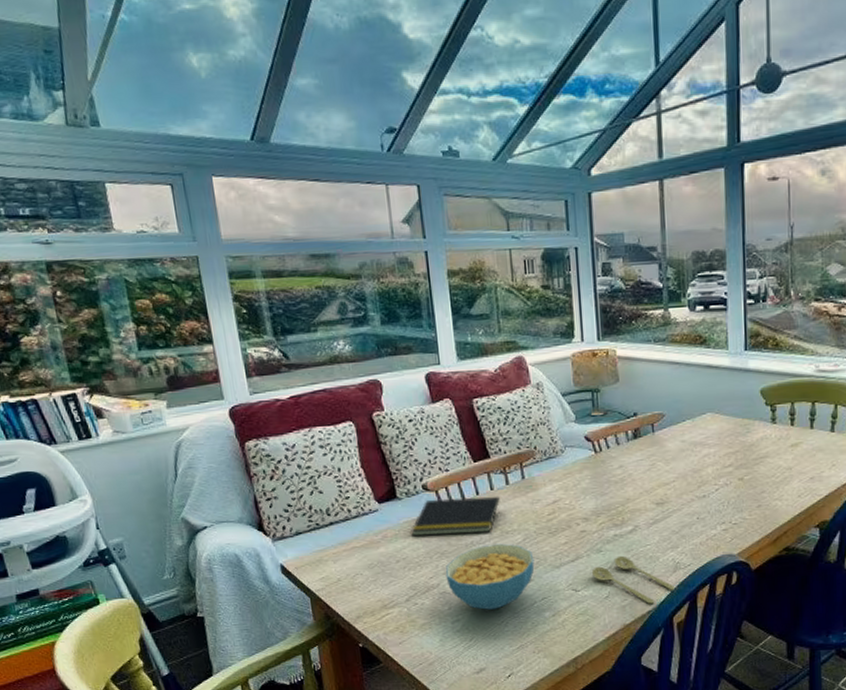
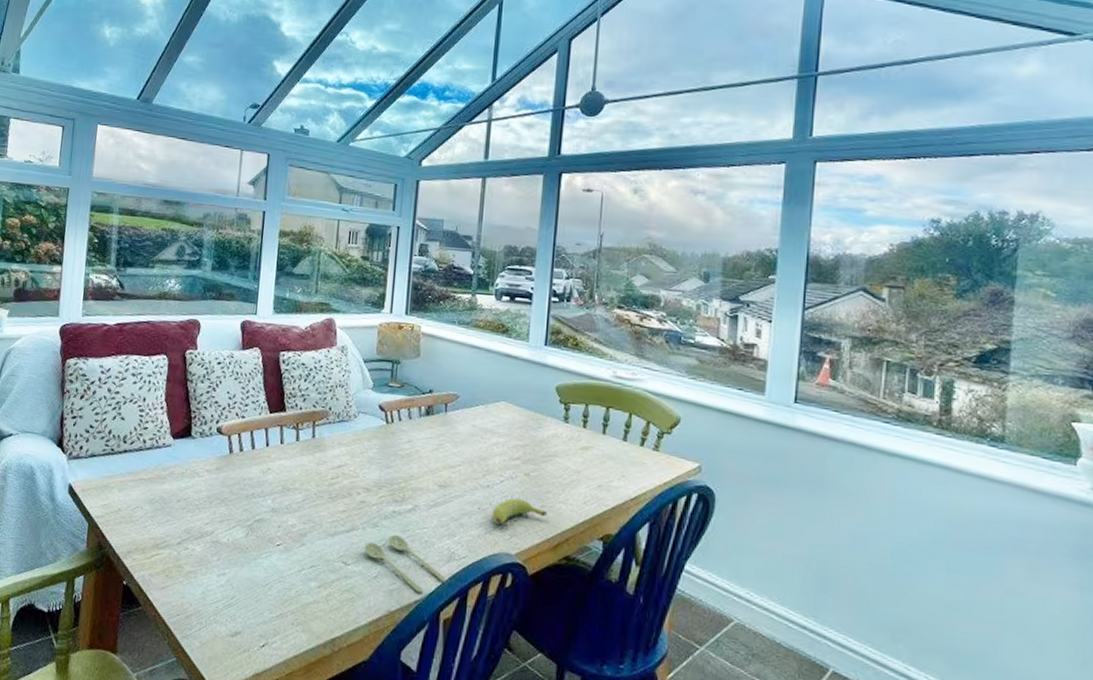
notepad: present [411,496,500,537] -> none [197,443,288,487]
cereal bowl: present [445,543,535,610] -> none [221,499,310,570]
banana: none [710,503,764,530] -> present [491,498,547,525]

